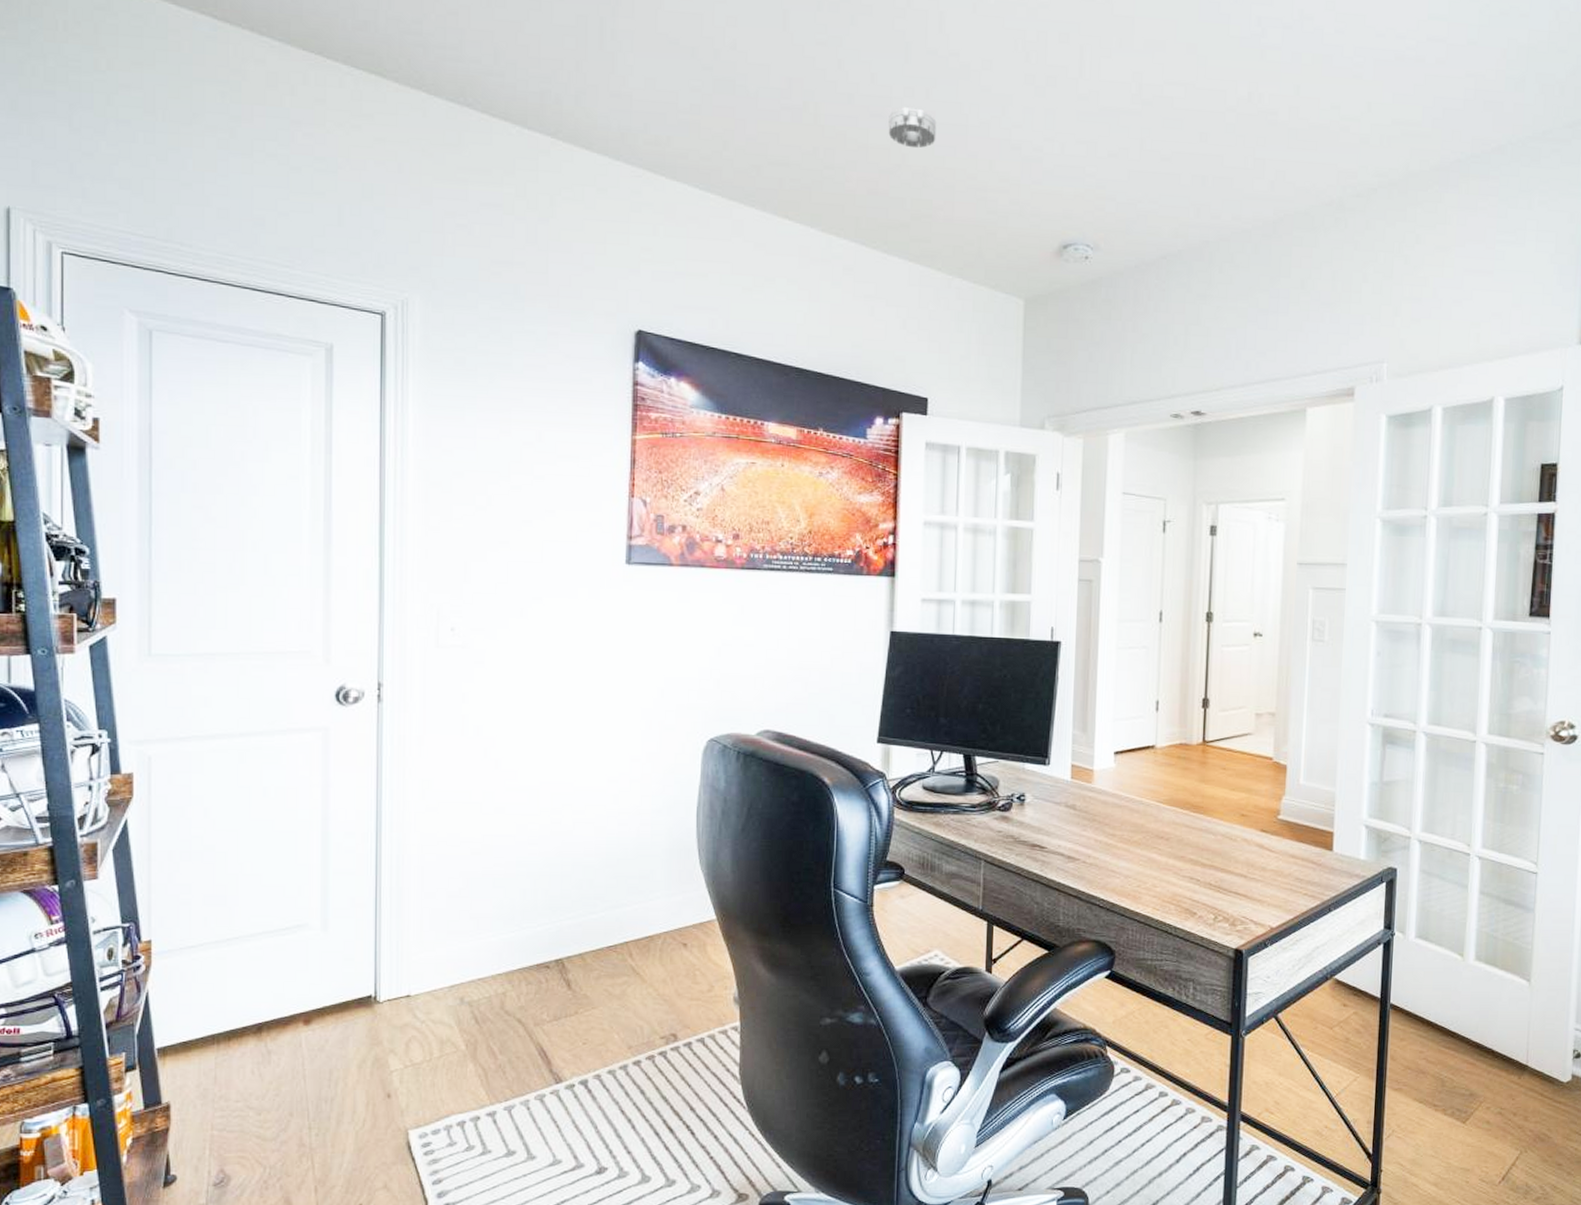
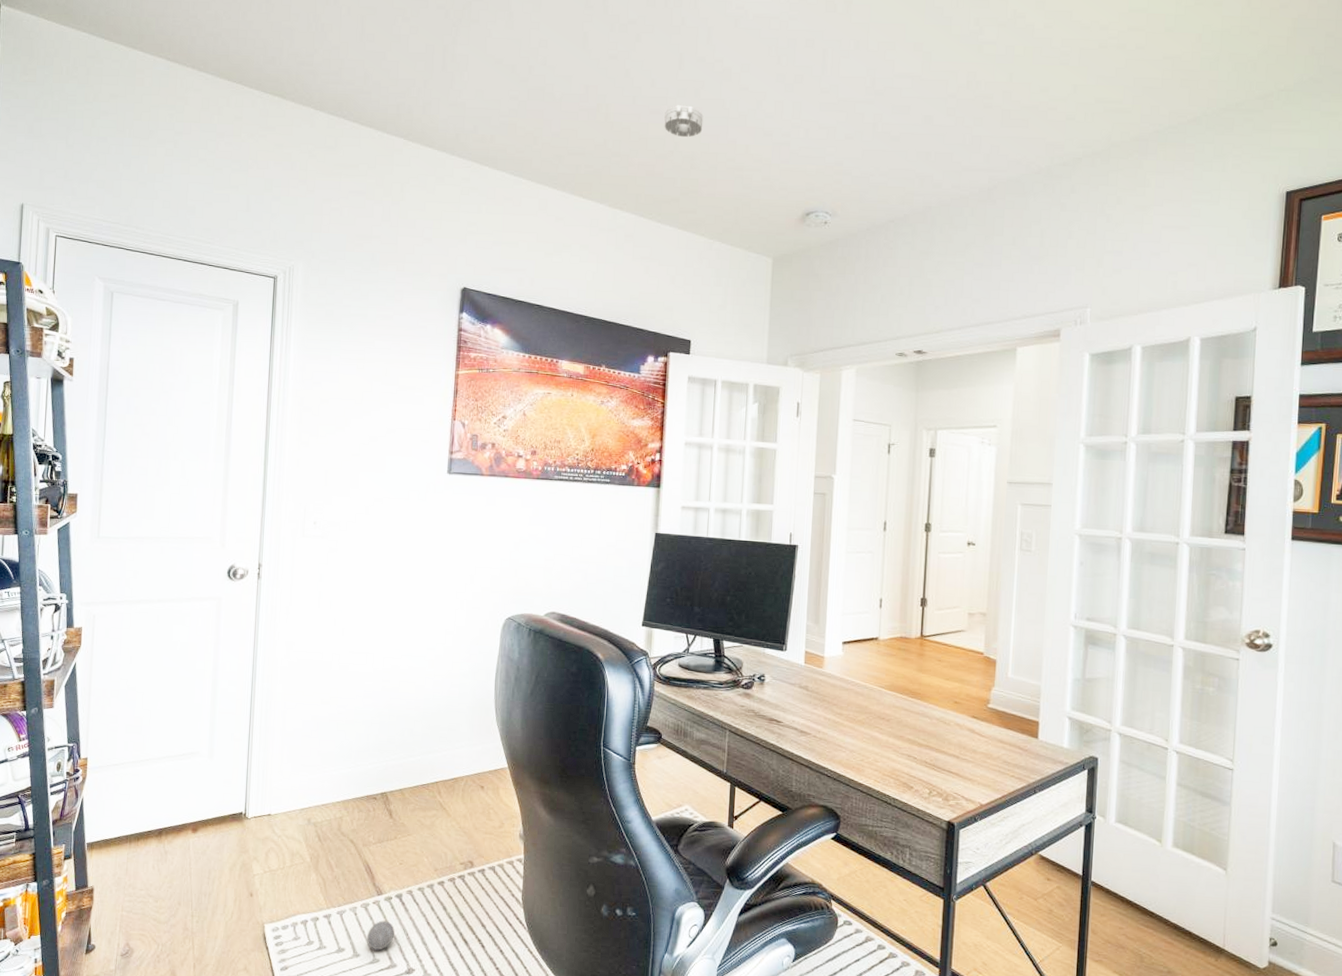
ball: none [545,1113,580,1150] -> present [367,920,395,951]

